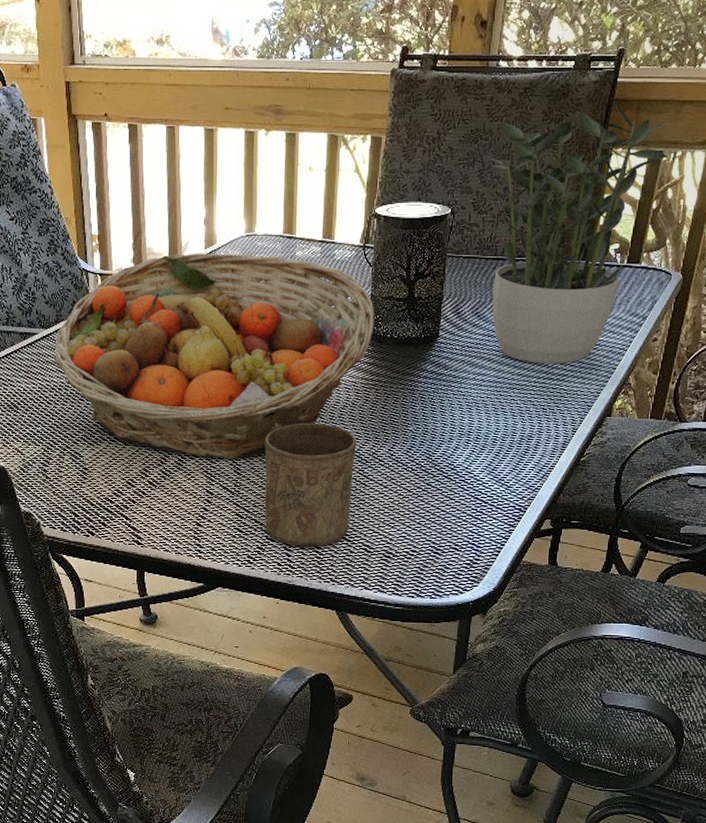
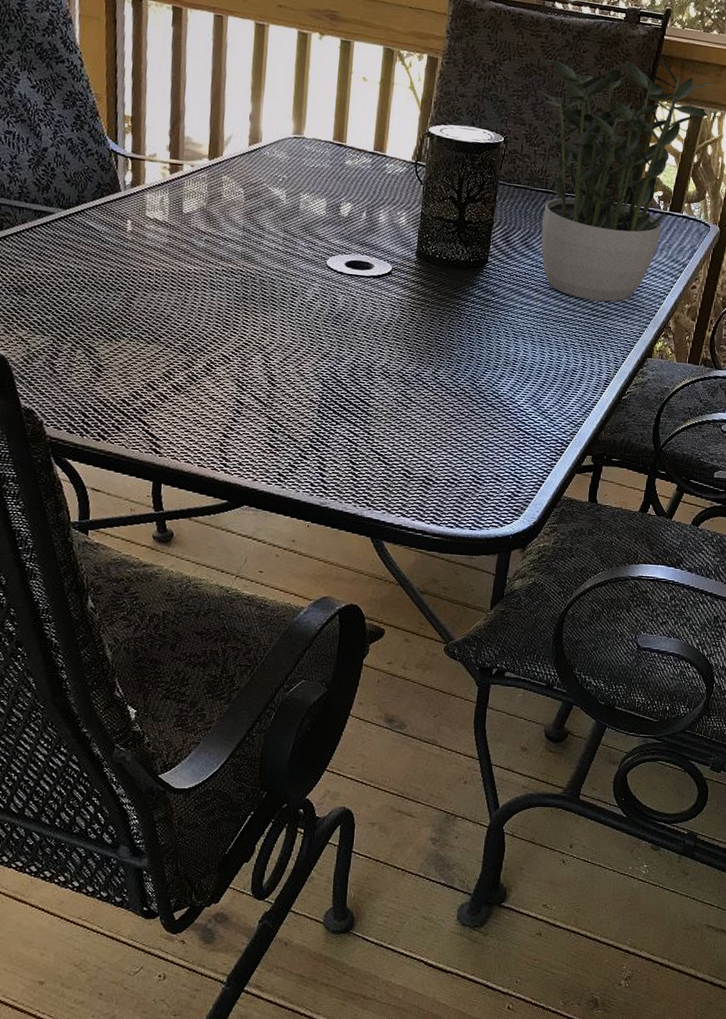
fruit basket: present [53,253,375,460] -> none [71,146,425,370]
cup: present [264,422,357,547] -> none [299,337,401,469]

